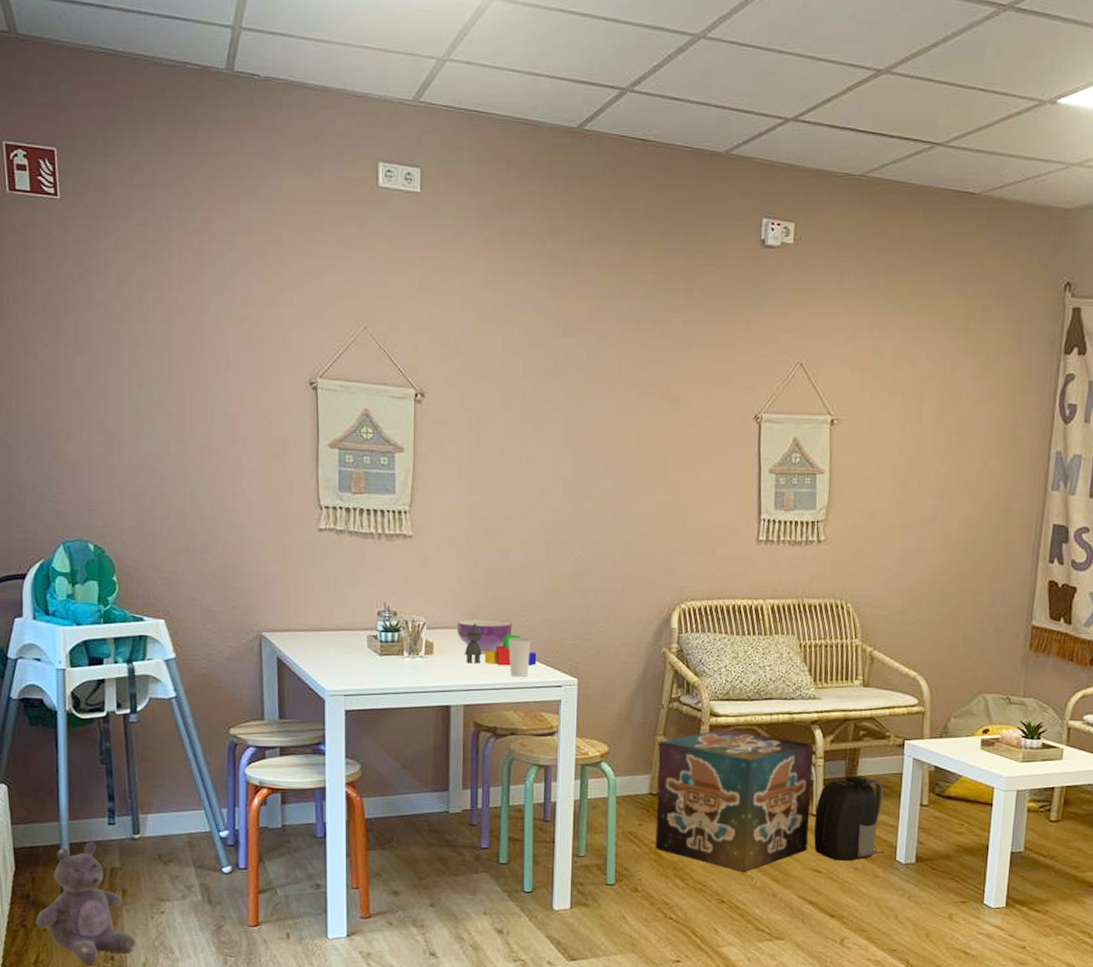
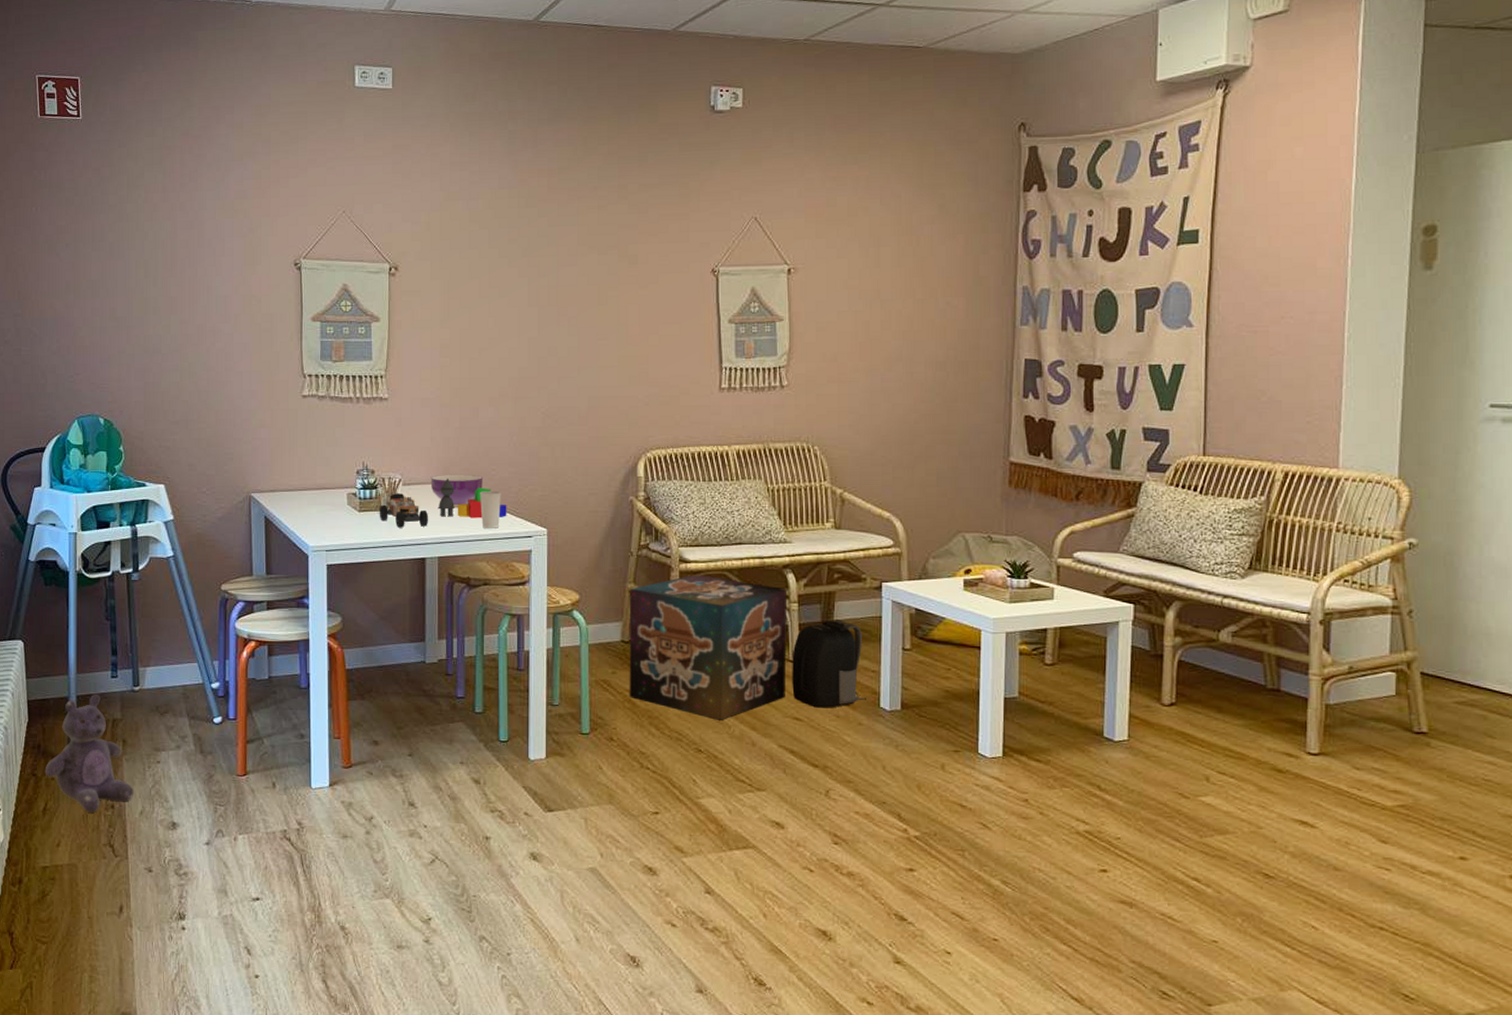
toy car: none [401,637,455,674] -> present [379,493,429,528]

